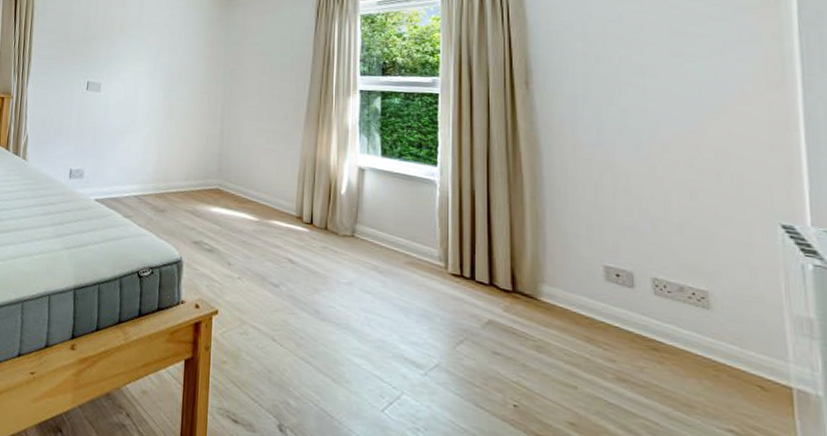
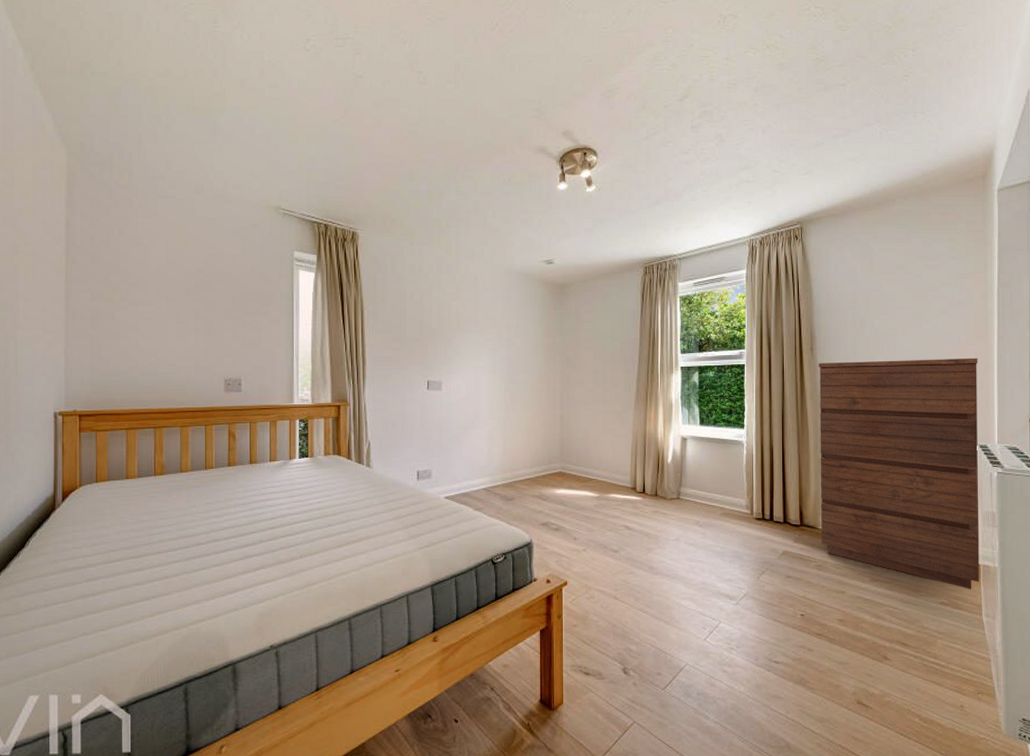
dresser: none [536,99,793,421] -> present [818,358,980,590]

